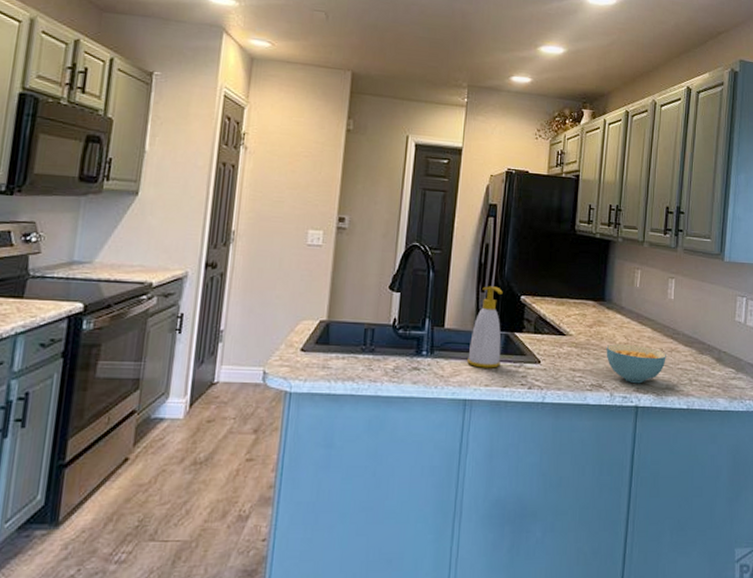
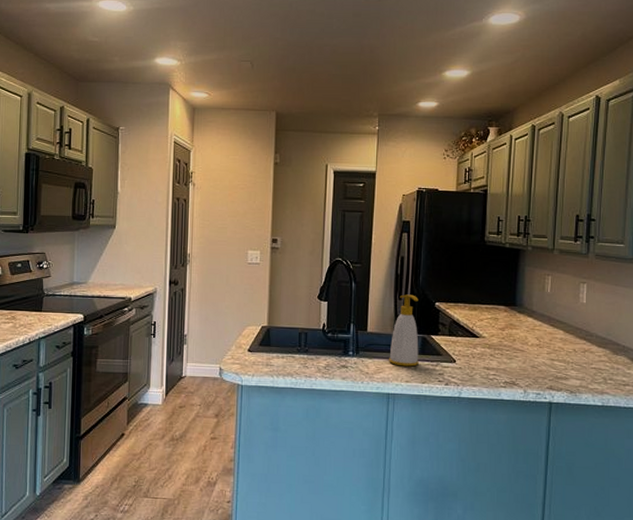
cereal bowl: present [606,344,666,384] -> none [519,345,579,382]

